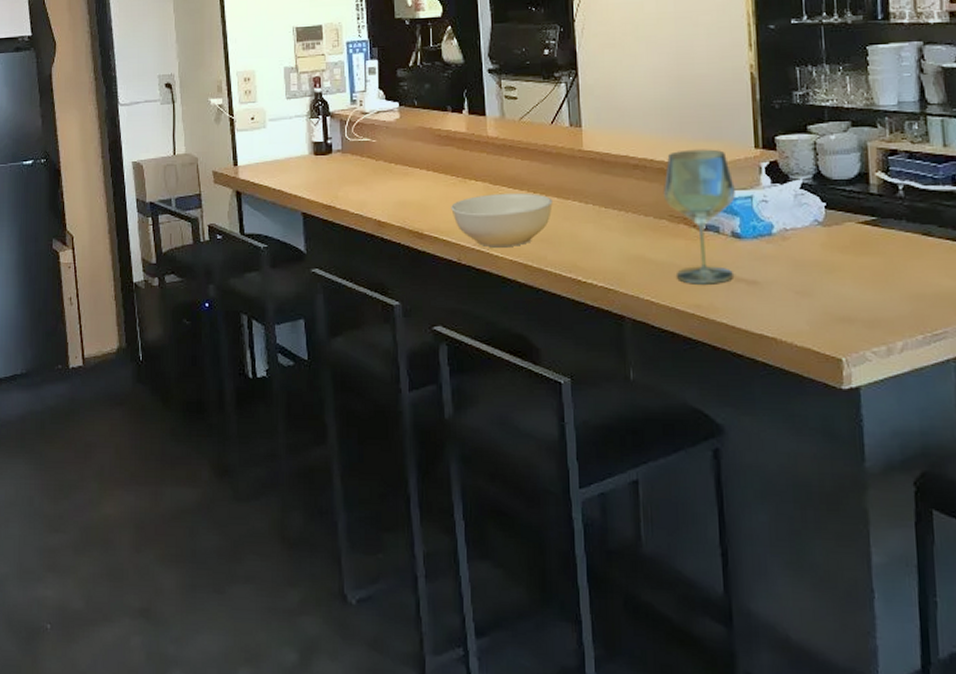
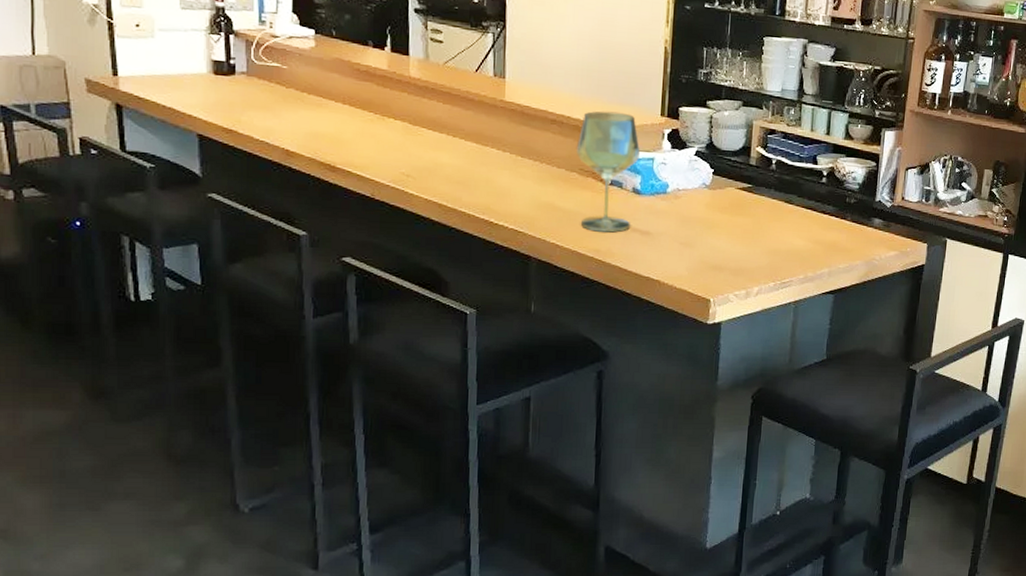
bowl: present [451,192,553,246] -> none [367,134,471,186]

